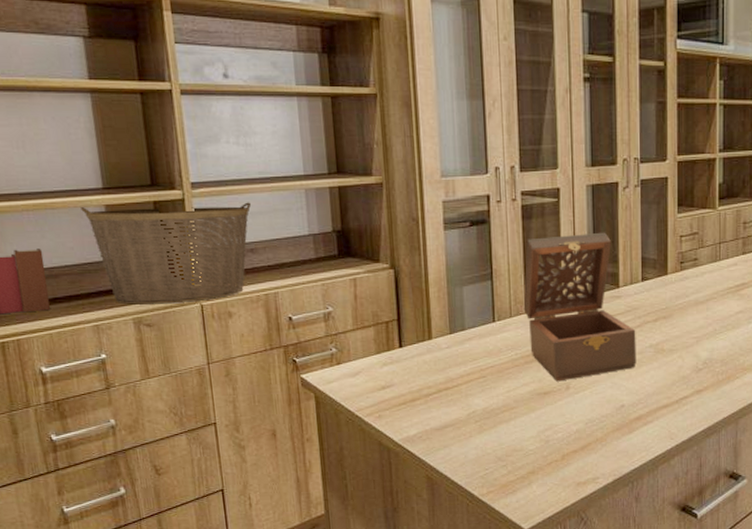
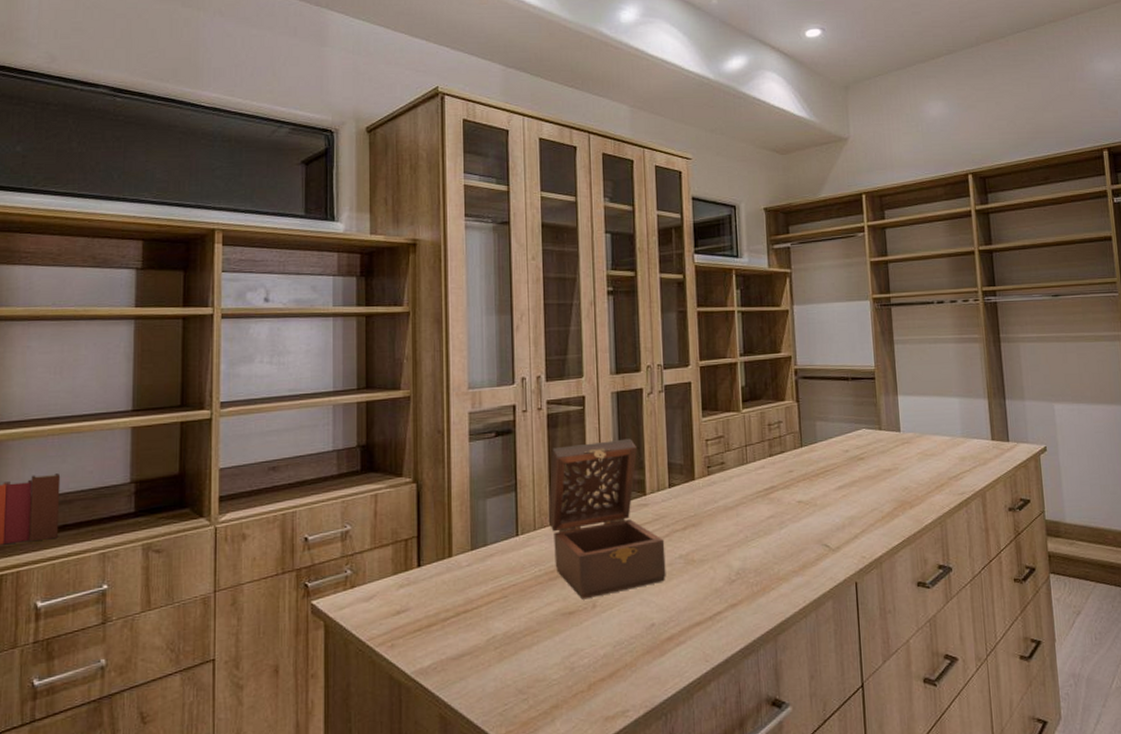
basket: present [81,202,252,305] -> none [107,419,278,530]

